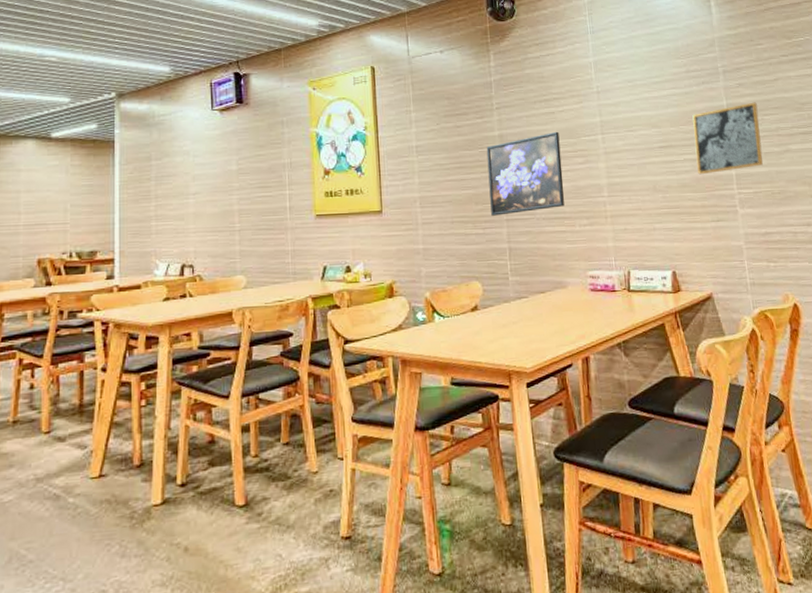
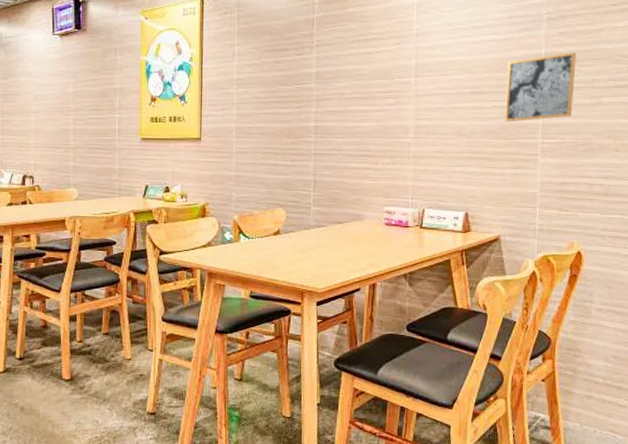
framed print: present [486,131,564,216] -> none [301,71,374,150]

